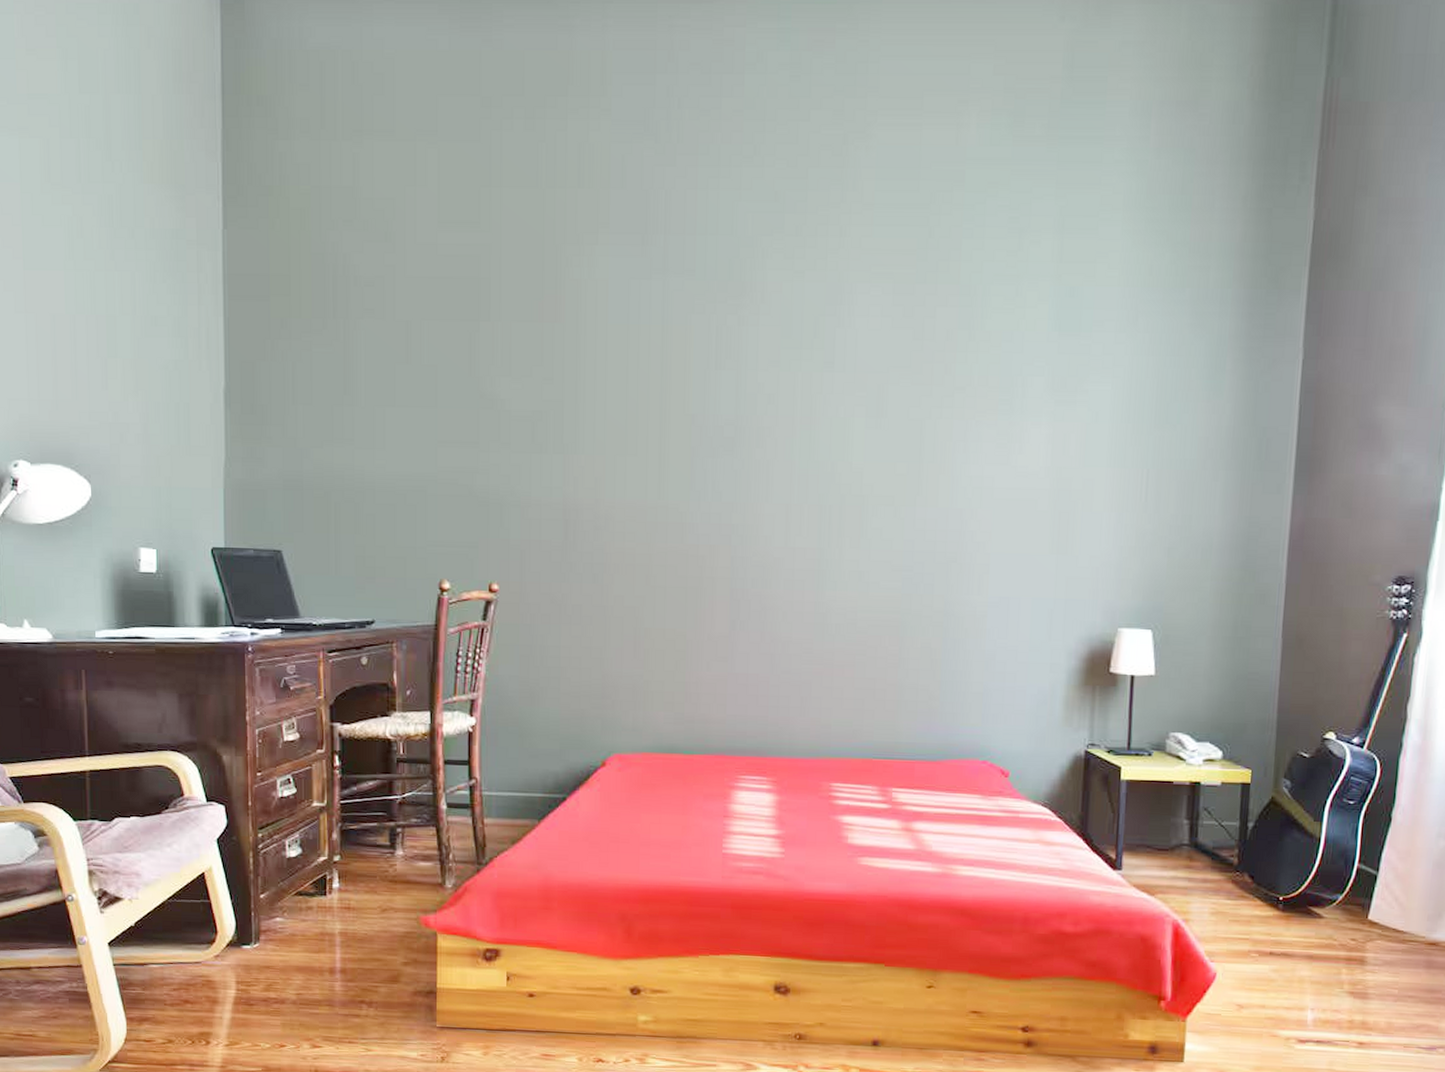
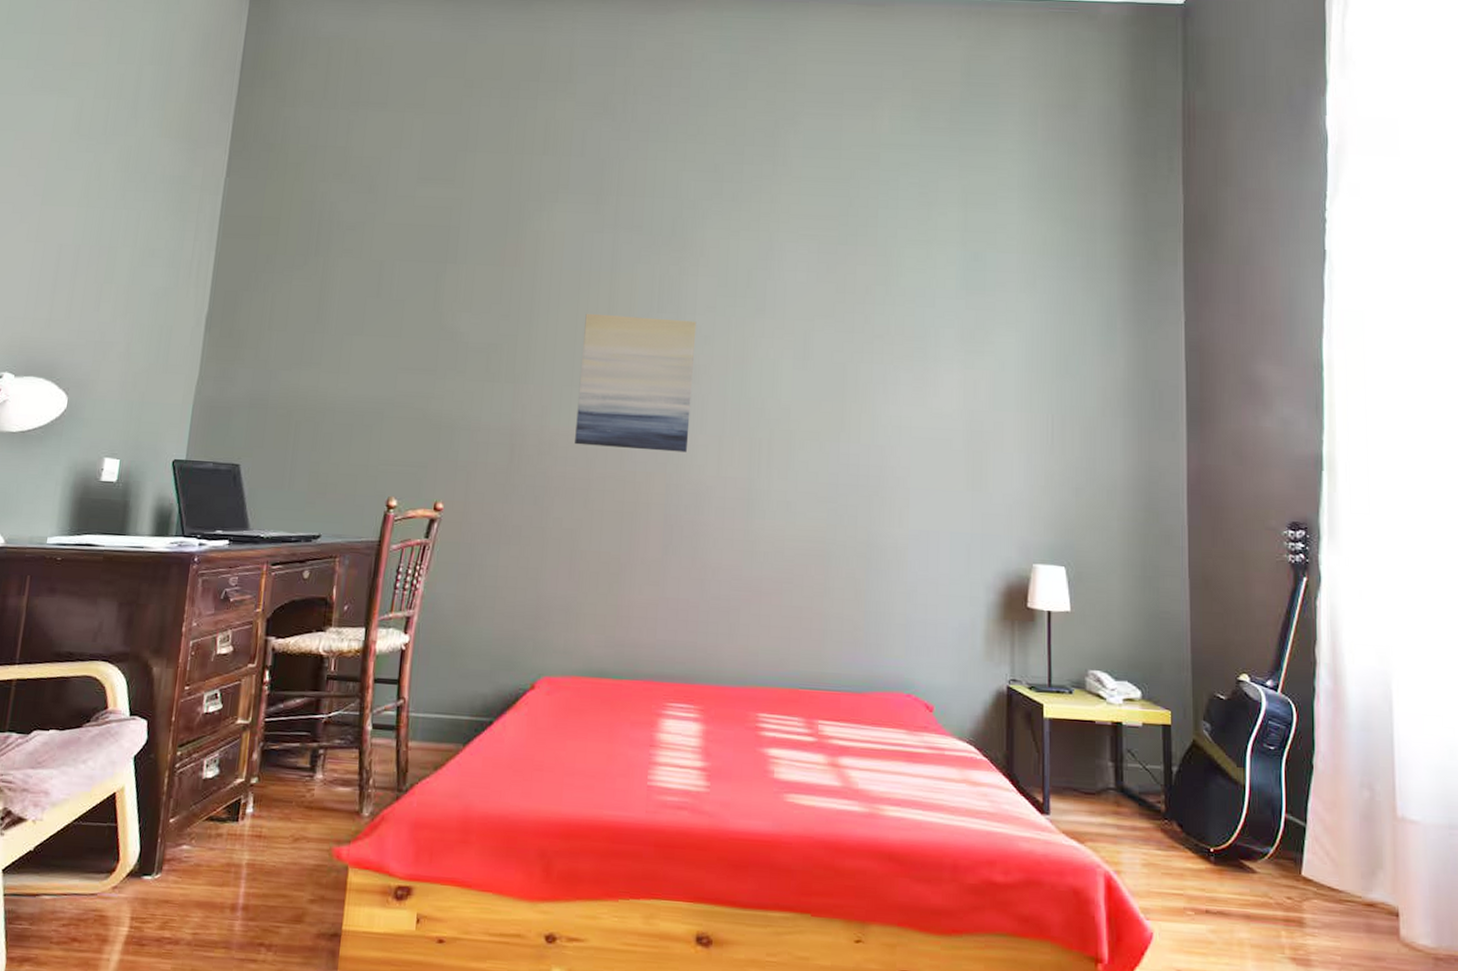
wall art: none [632,373,759,523] -> present [575,313,697,453]

